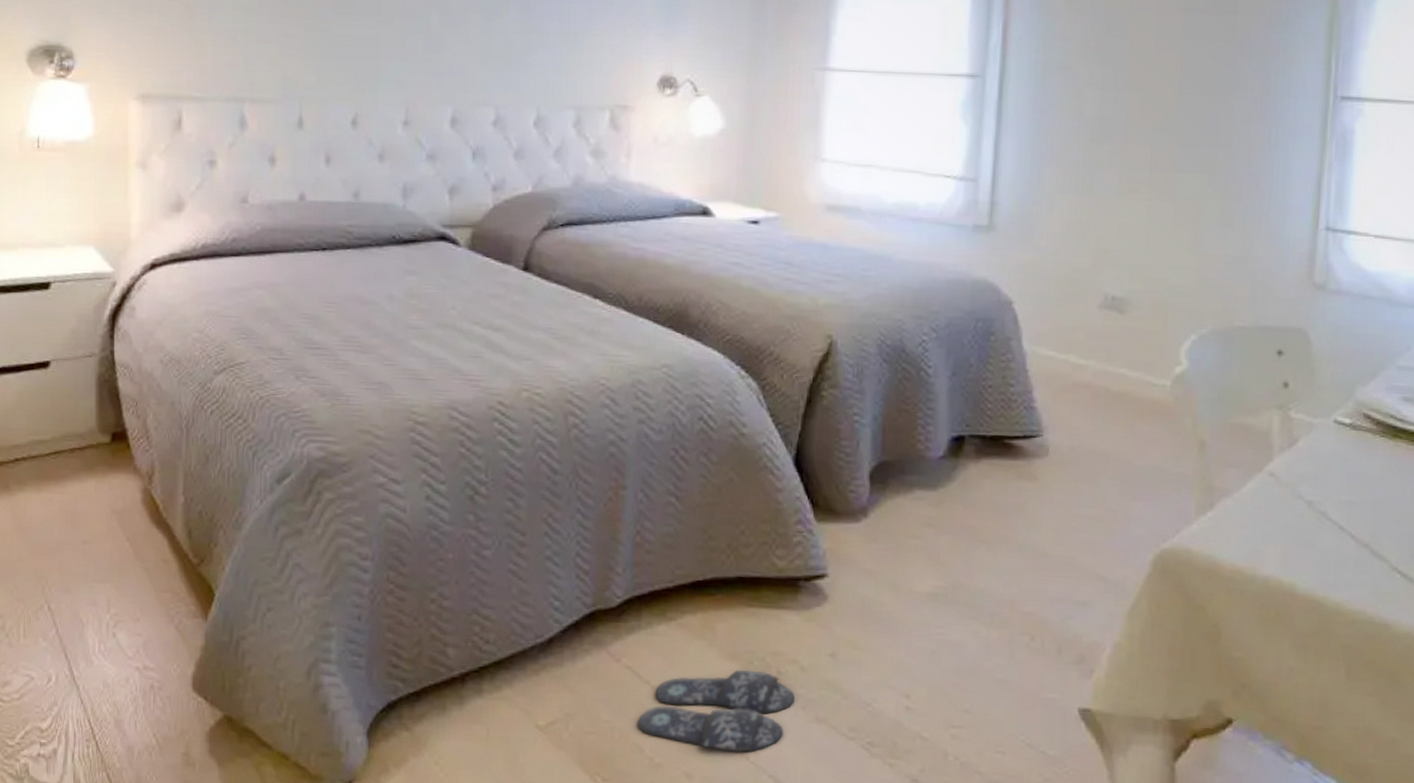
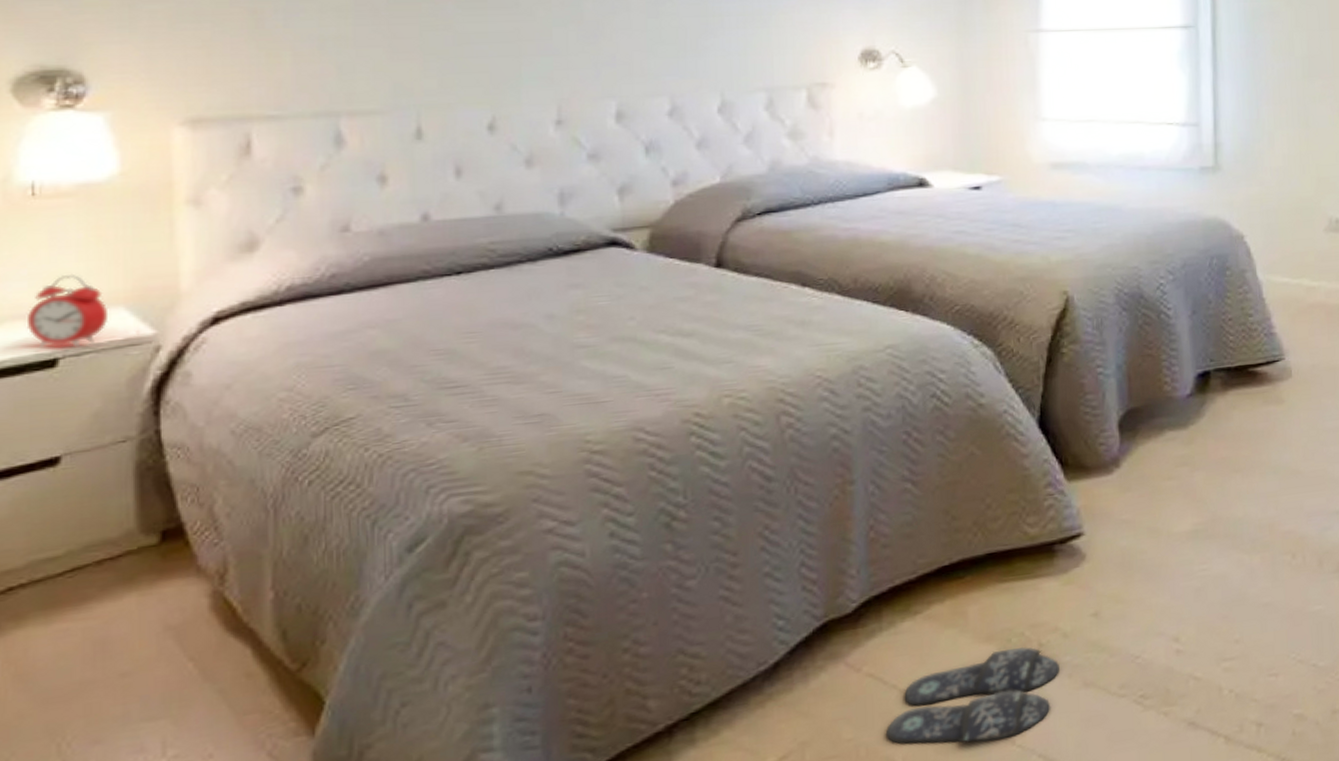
alarm clock: none [31,214,84,275] -> present [26,273,109,349]

